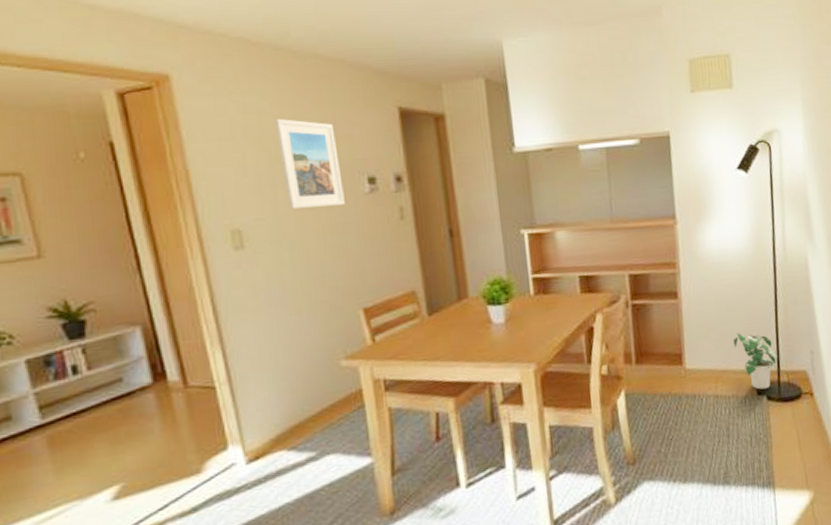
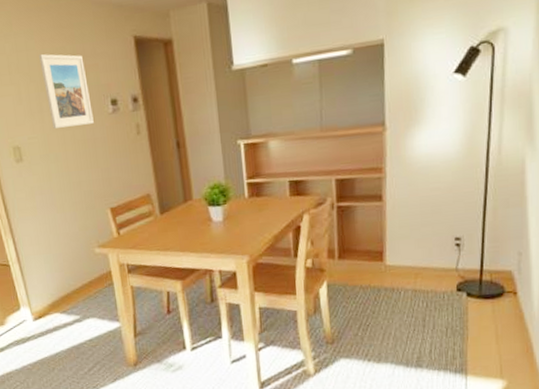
potted plant: present [733,333,778,390] -> none [436,233,482,287]

